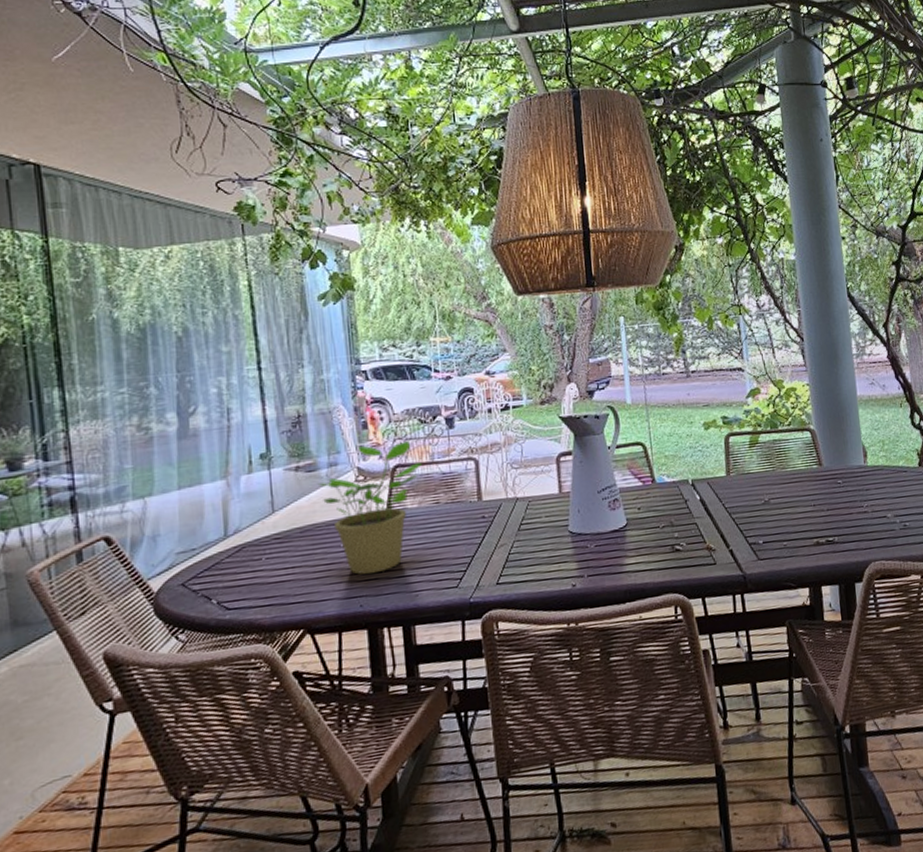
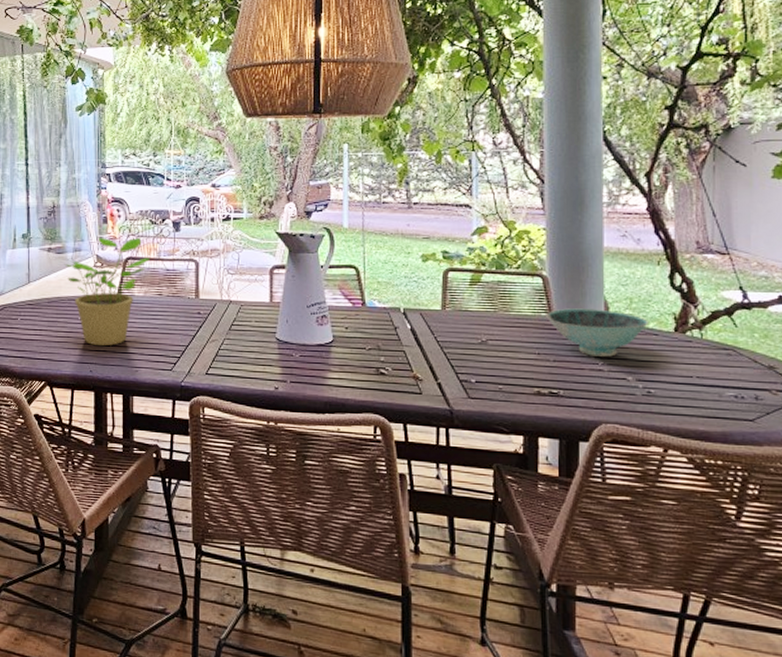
bowl: none [817,454,899,500] -> present [546,308,648,357]

